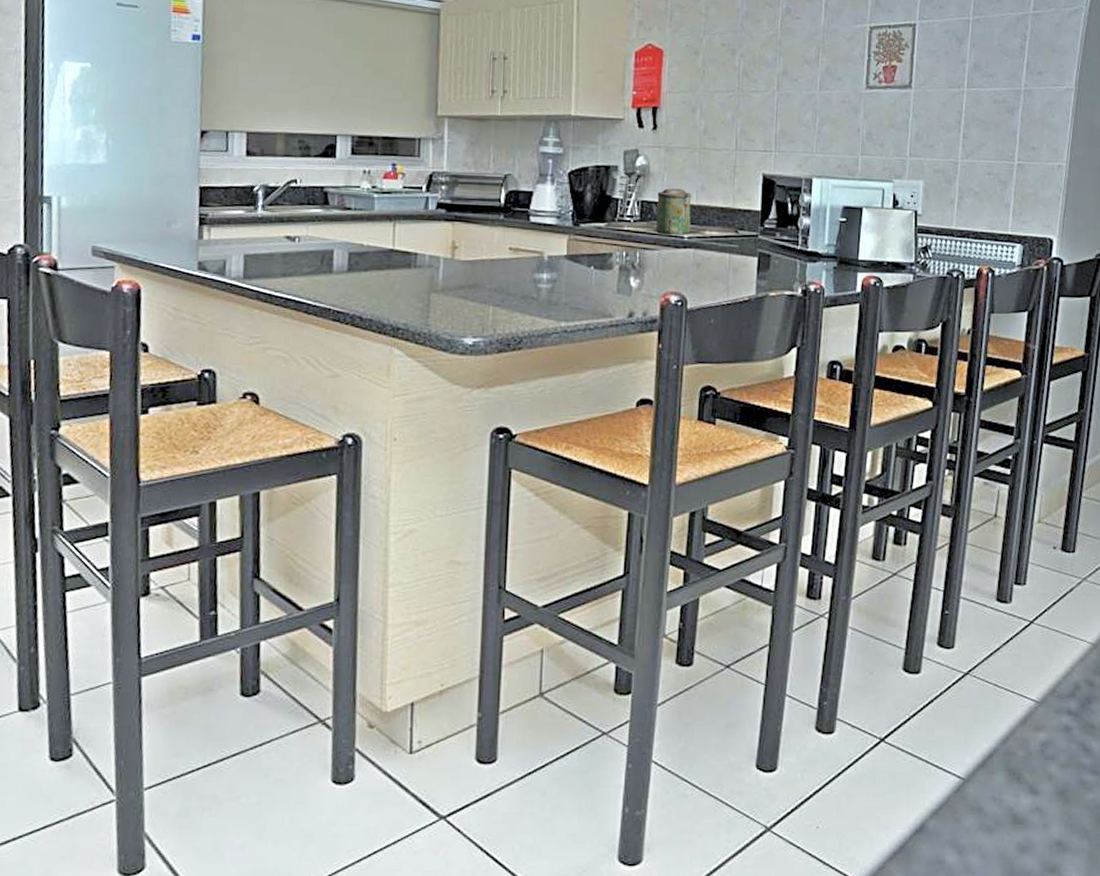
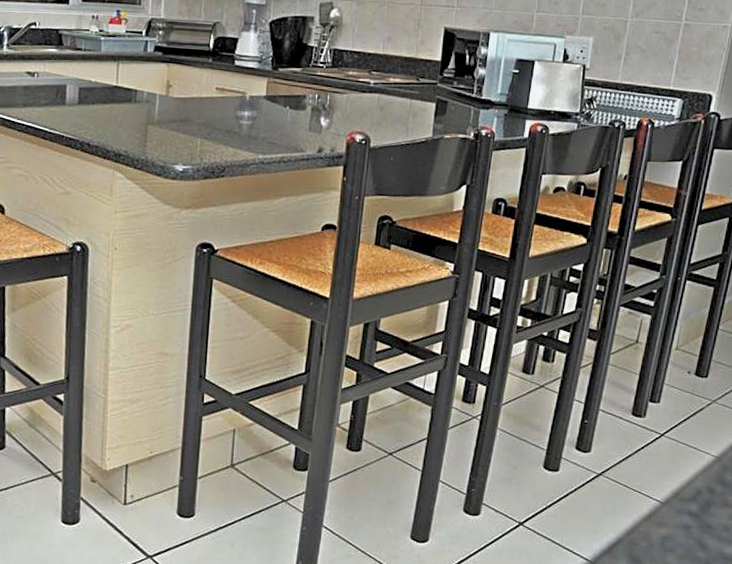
canister: present [656,188,691,236] -> none [346,38,379,82]

